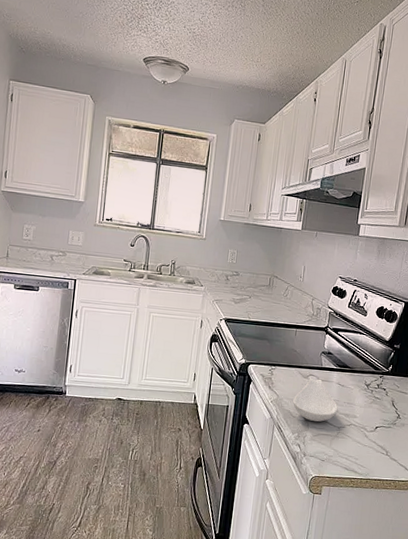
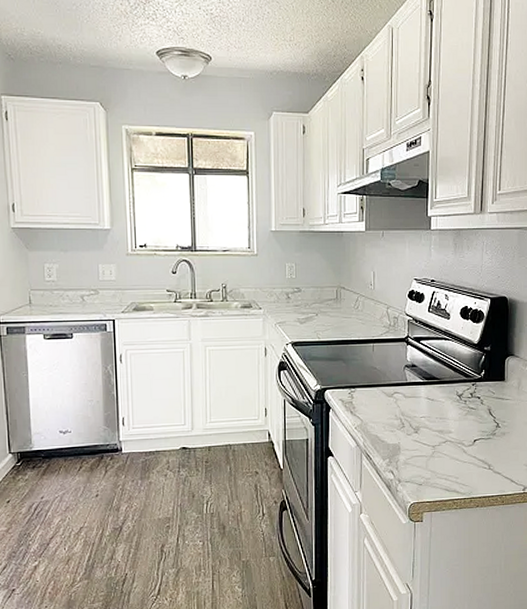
spoon rest: present [293,378,338,422] -> none [380,396,430,444]

